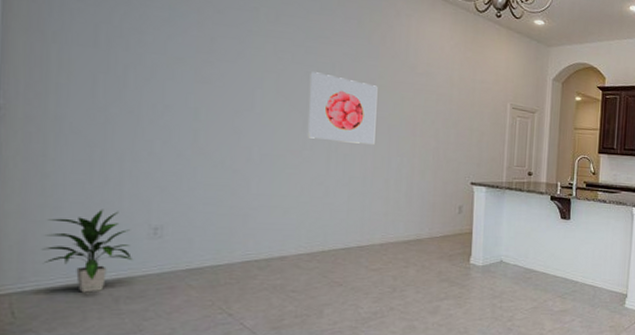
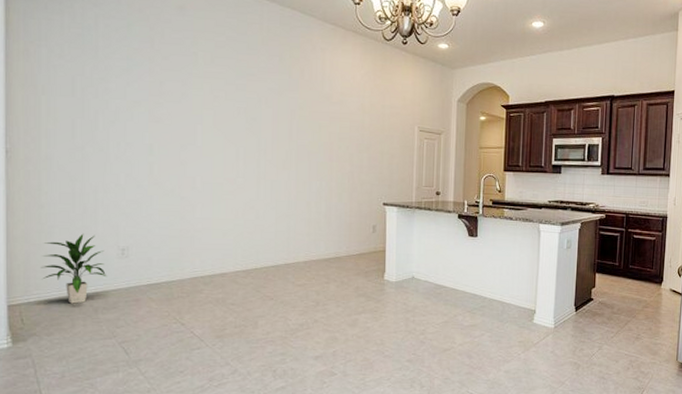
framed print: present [308,72,378,145] -> none [241,107,298,171]

